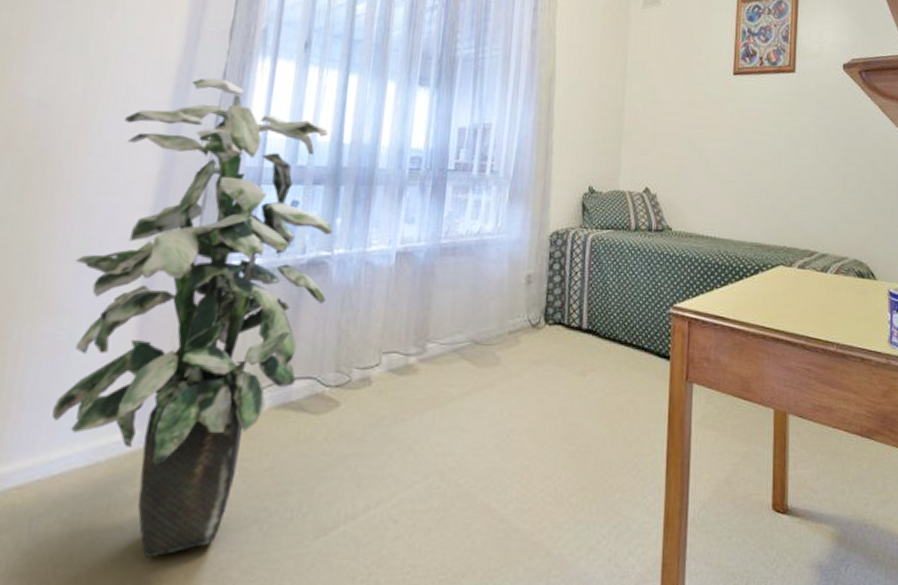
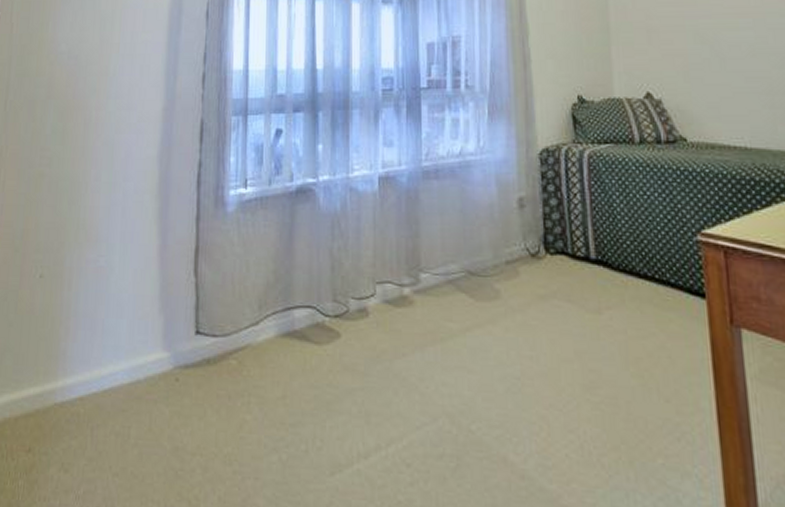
indoor plant: present [51,78,333,557] -> none [99,18,317,476]

